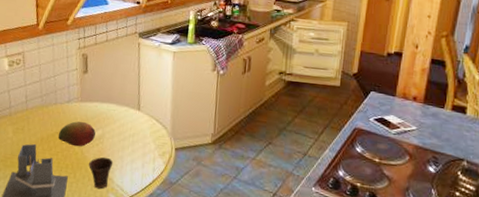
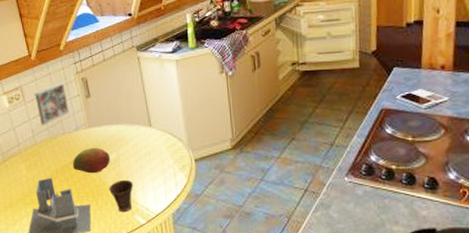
decorative tile: none [35,54,65,93] -> present [35,82,69,126]

